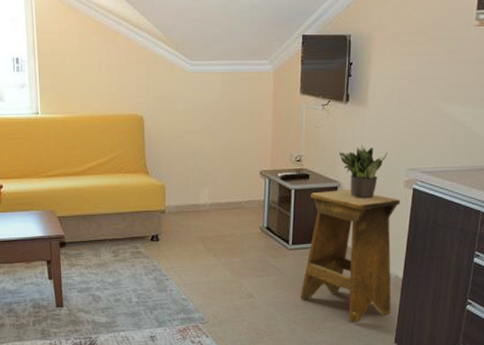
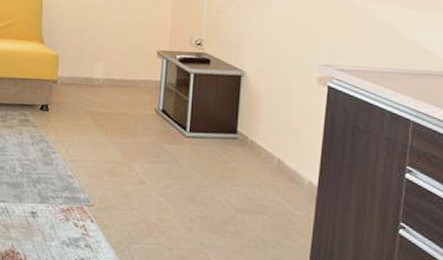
stool: present [300,189,401,322] -> none [198,78,314,230]
potted plant: present [339,144,388,198] -> none [243,34,298,91]

